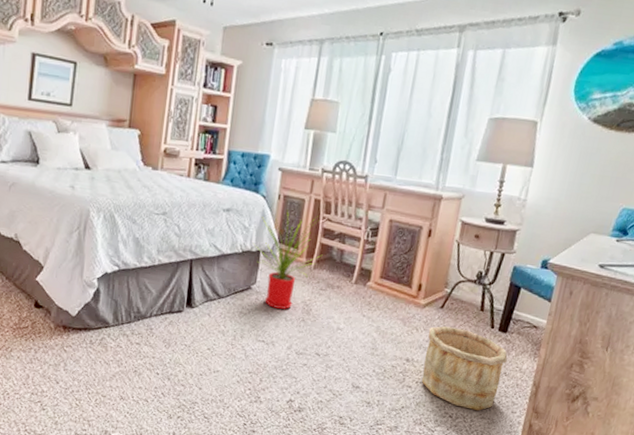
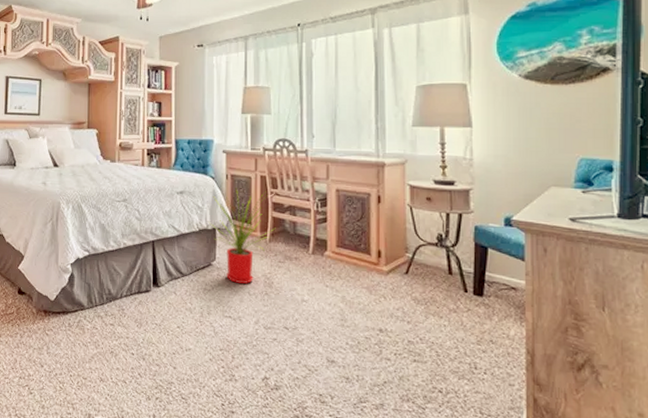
wooden bucket: present [421,326,508,411] -> none [397,293,490,384]

